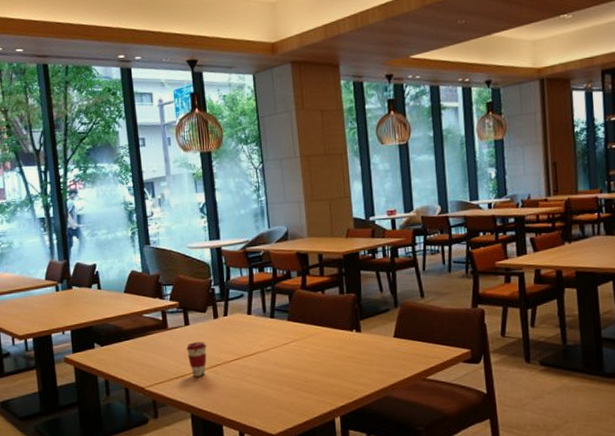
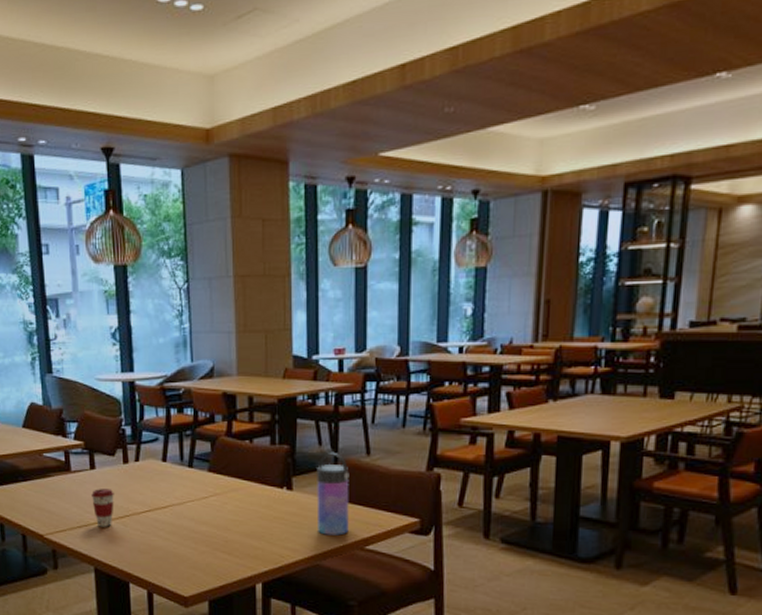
water bottle: none [380,297,411,370] -> present [317,453,349,536]

